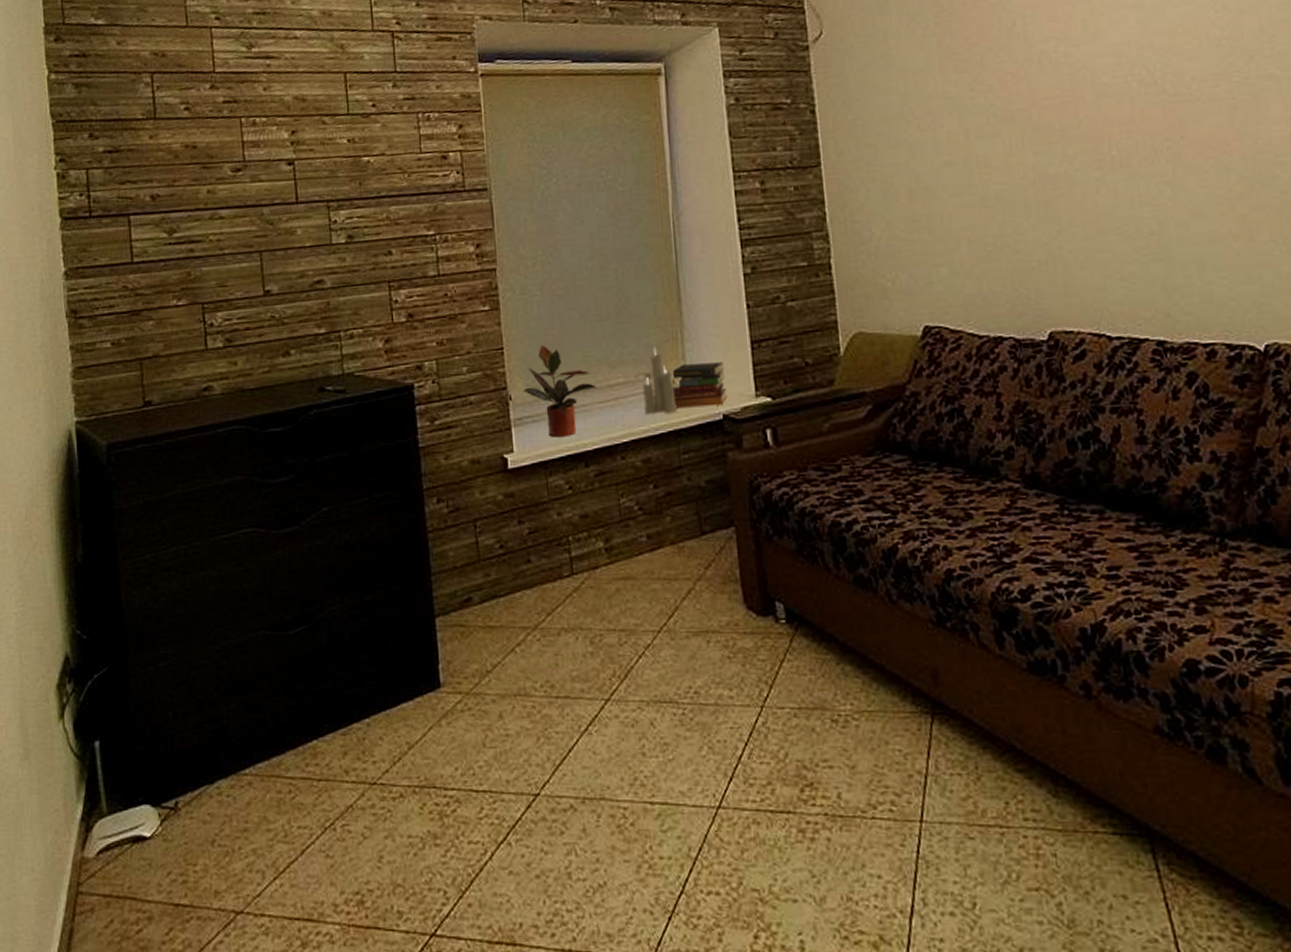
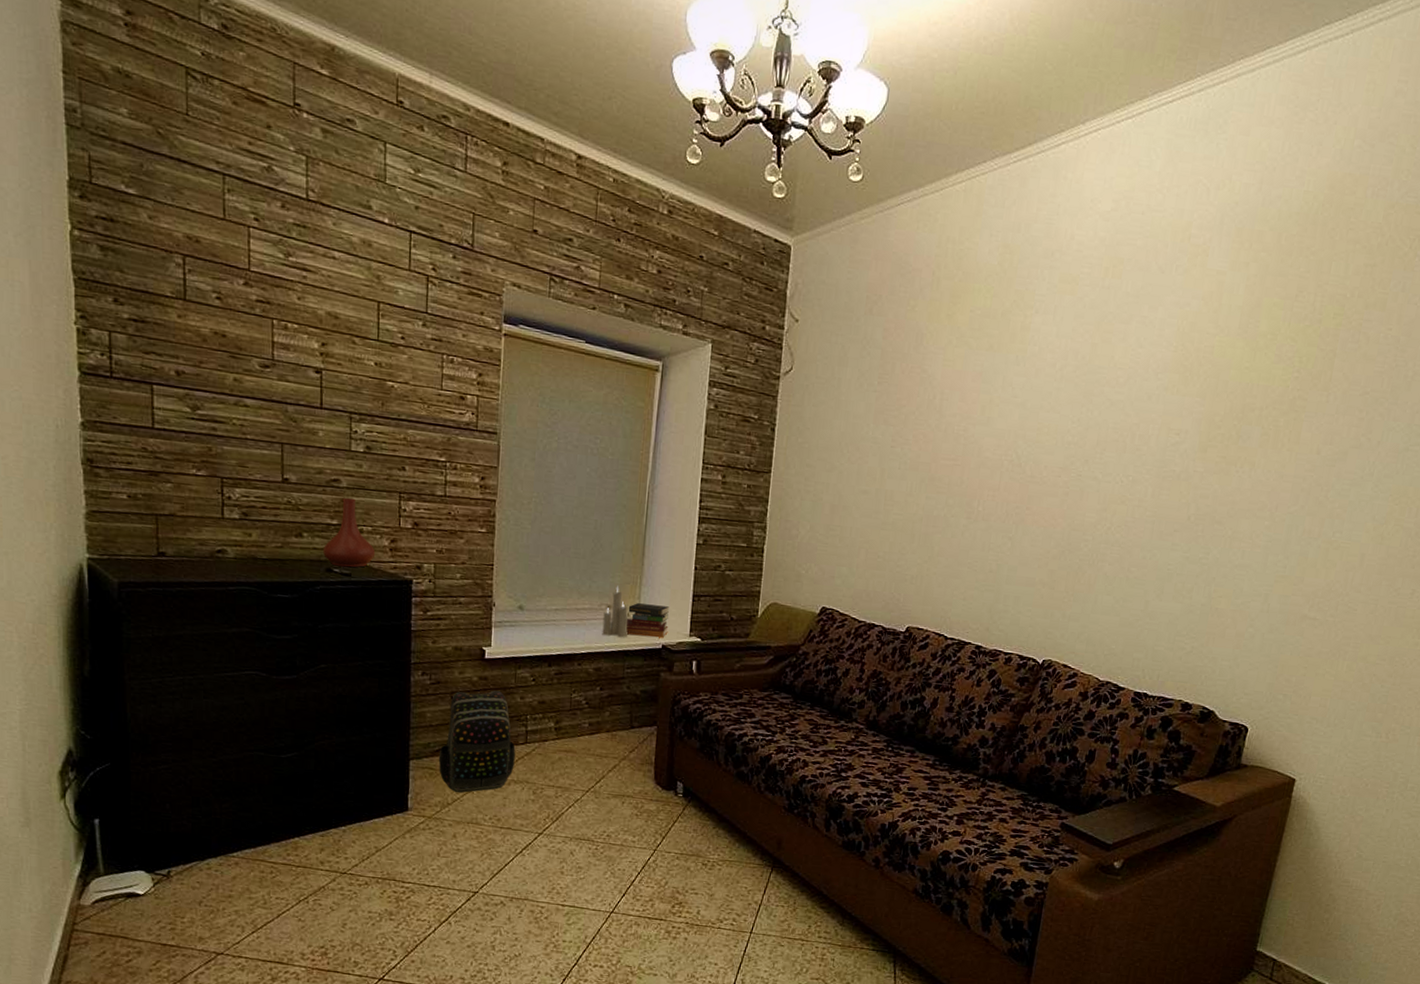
decorative vase: none [313,298,370,383] -> present [323,497,376,568]
backpack: none [468,509,562,655] -> present [438,690,516,794]
potted plant: present [523,345,597,438] -> none [506,568,567,642]

